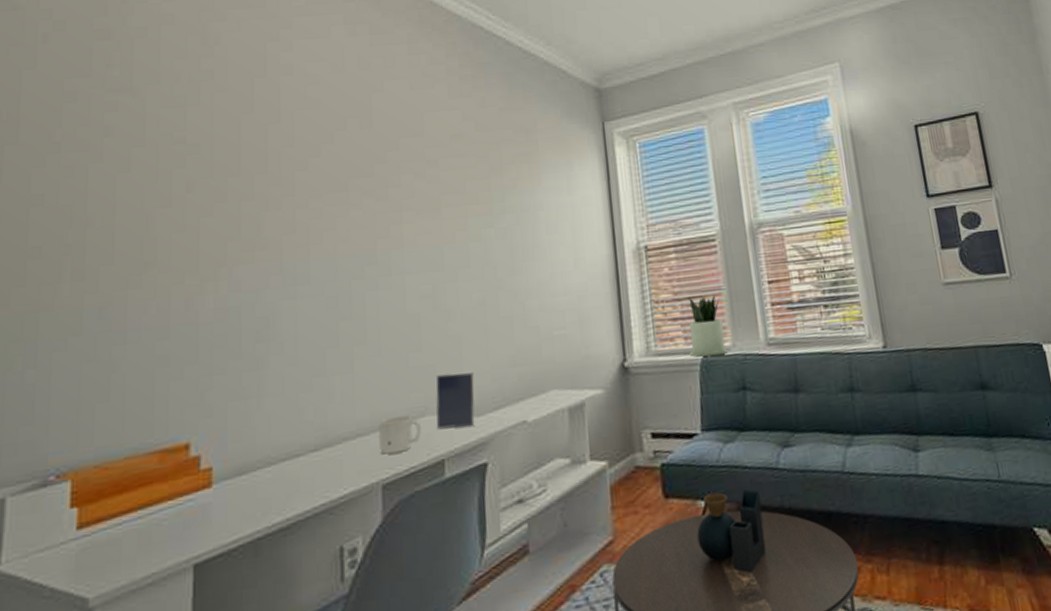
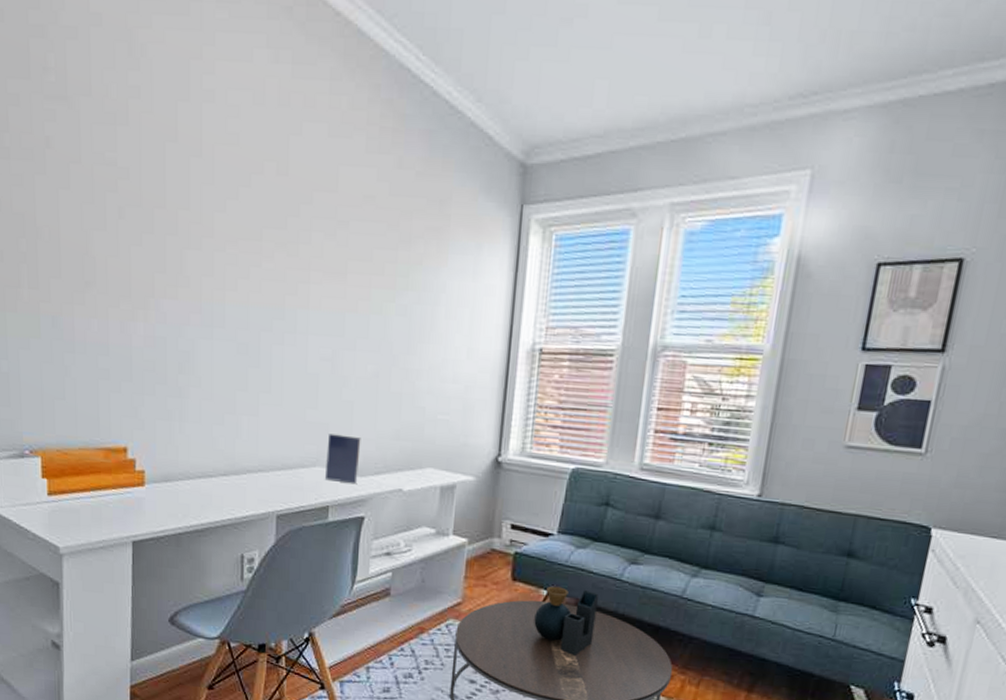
mug: present [378,415,422,455] -> none [276,461,313,492]
planter: present [688,294,729,359] -> none [561,408,604,470]

